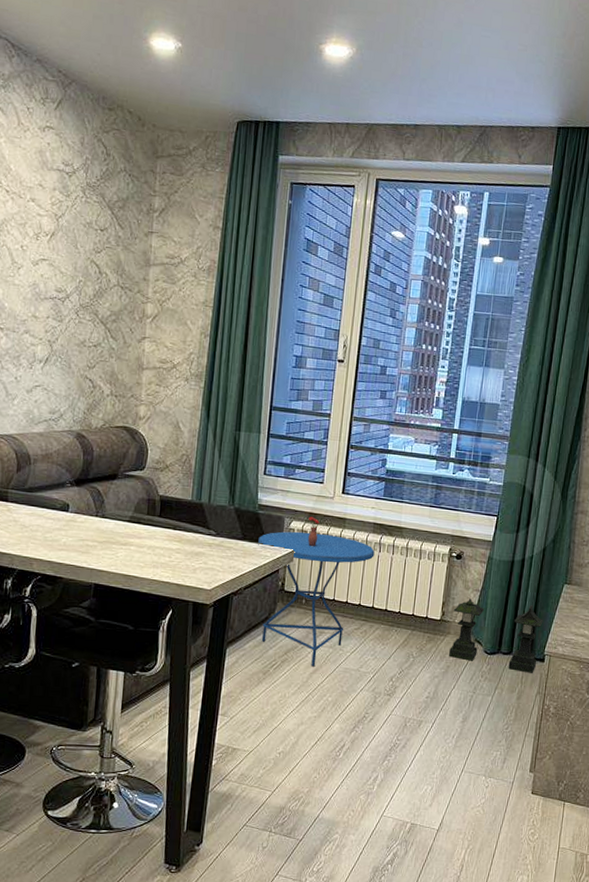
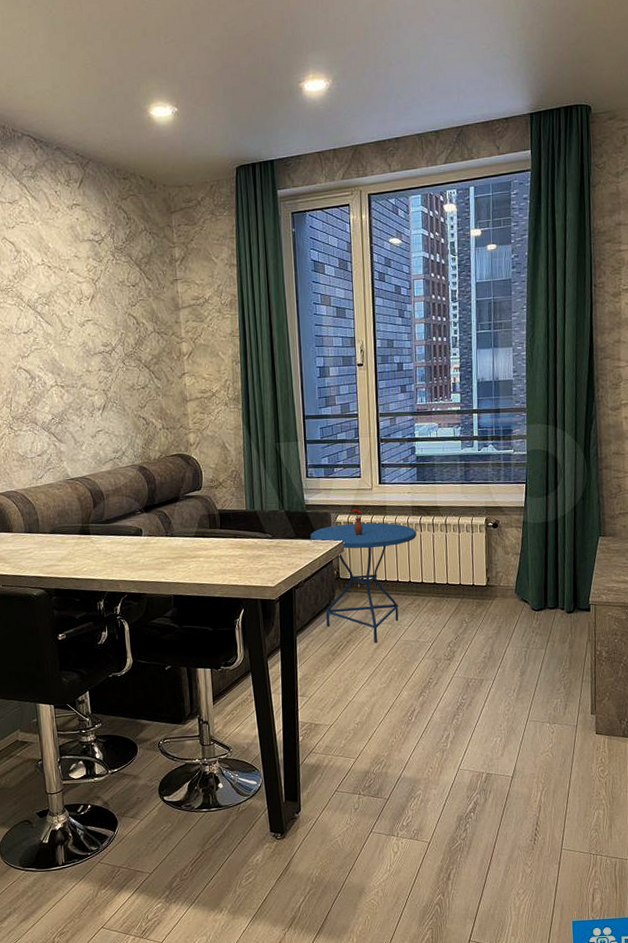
lantern: present [449,598,543,673] -> none [497,559,584,624]

